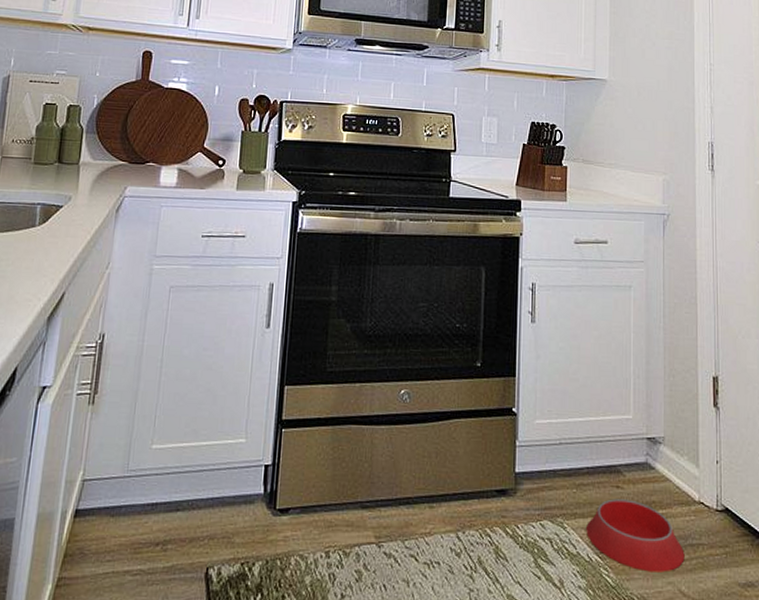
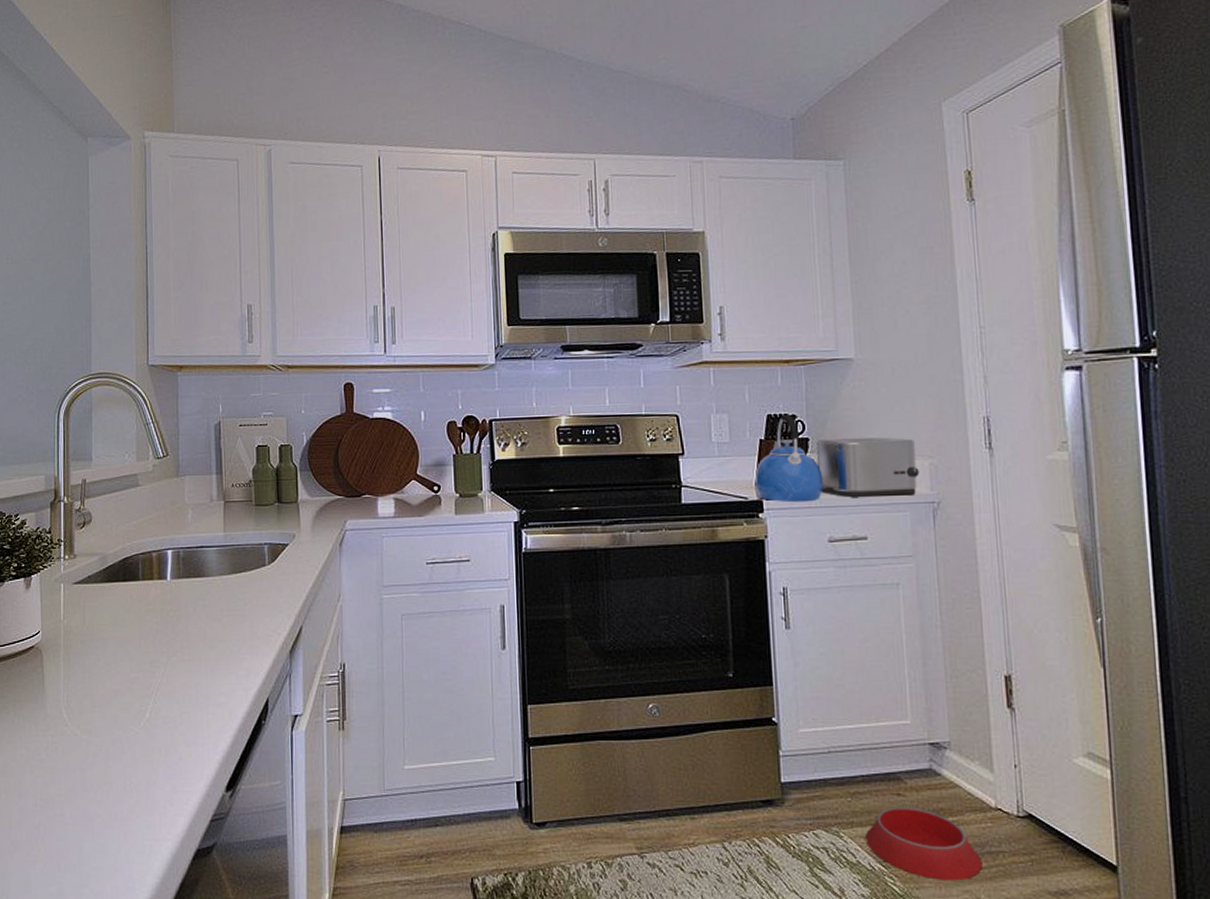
kettle: none [515,123,574,205] -> present [754,414,824,503]
toaster: none [571,149,654,208] -> present [817,437,920,498]

